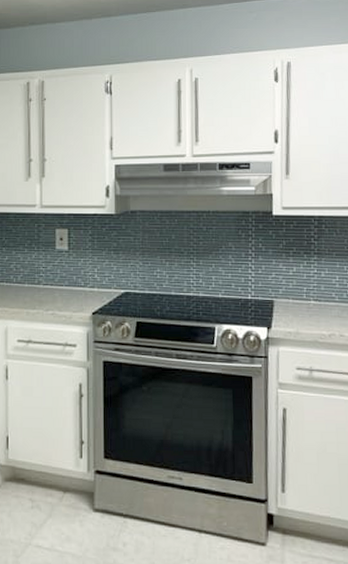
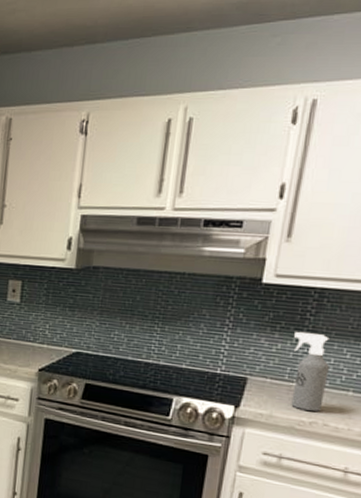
spray bottle: none [305,255,337,324] -> present [291,331,329,411]

